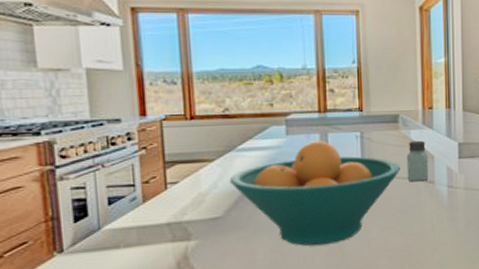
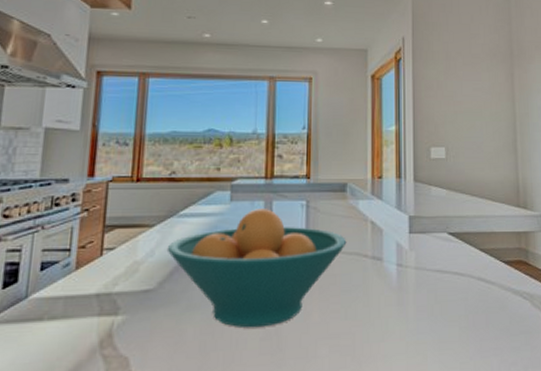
saltshaker: present [407,140,429,181] -> none [353,212,376,257]

